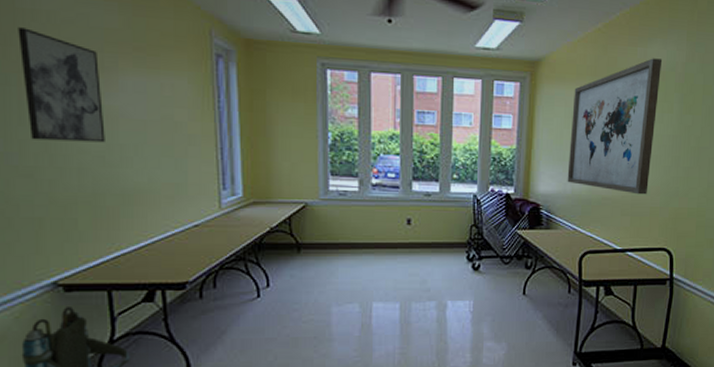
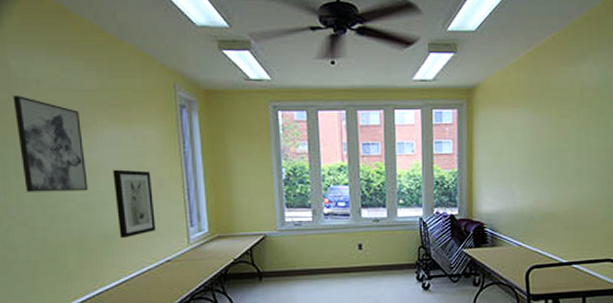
wall art: none [135,120,183,197] -> present [112,169,156,238]
wall art: present [567,58,663,195] -> none [508,76,595,208]

